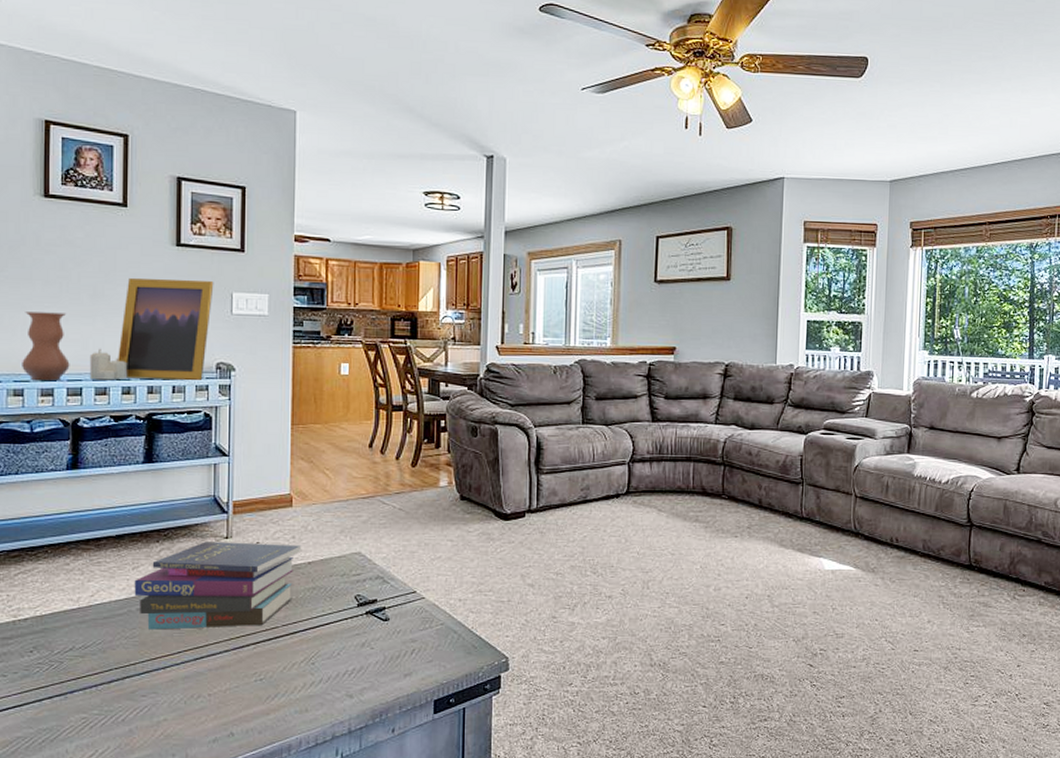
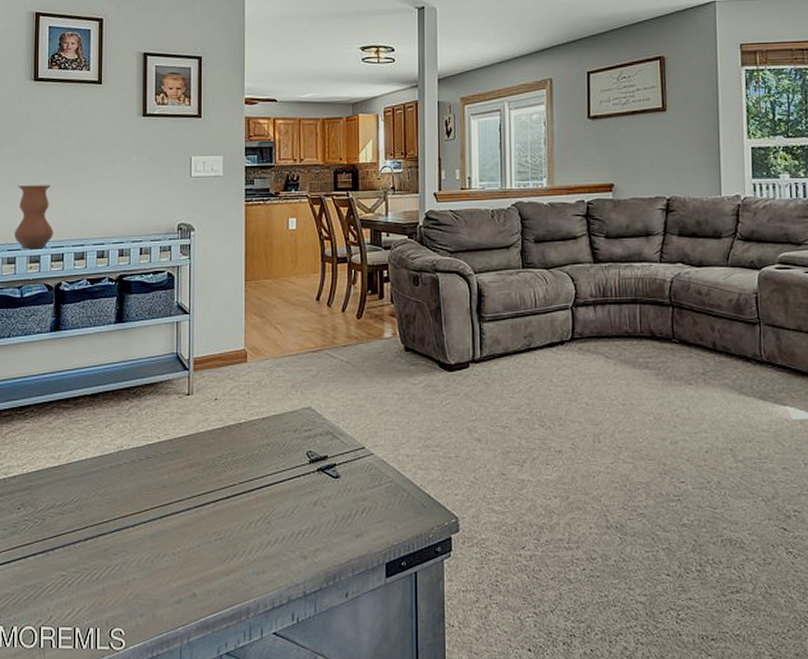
candle: present [89,348,128,381] -> none [70,215,102,246]
picture frame: present [118,278,214,380] -> none [93,147,175,243]
books: present [134,541,302,630] -> none [107,398,256,487]

